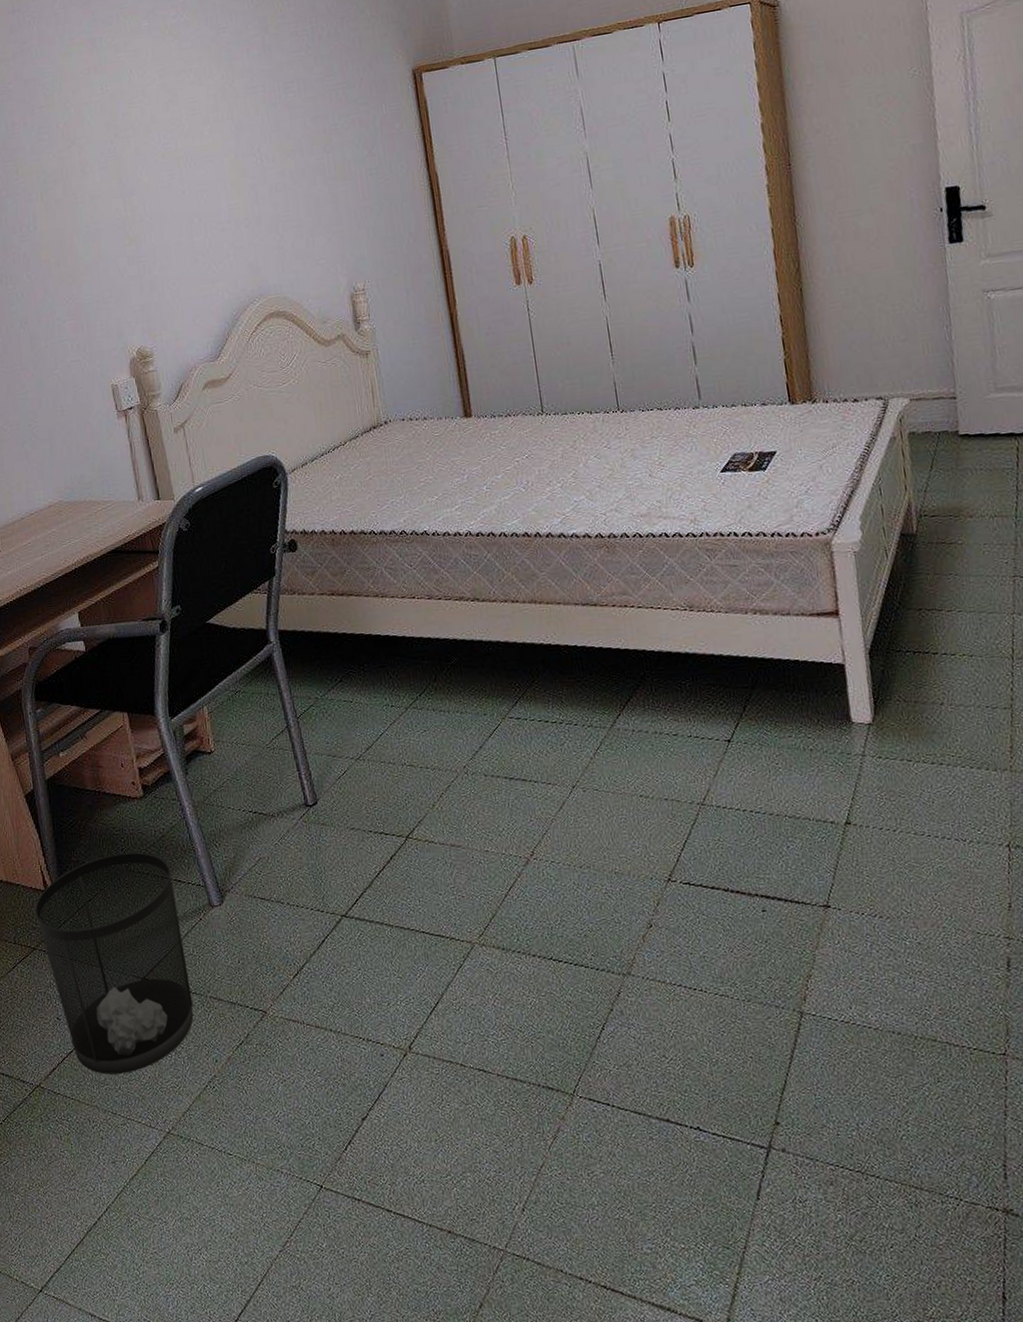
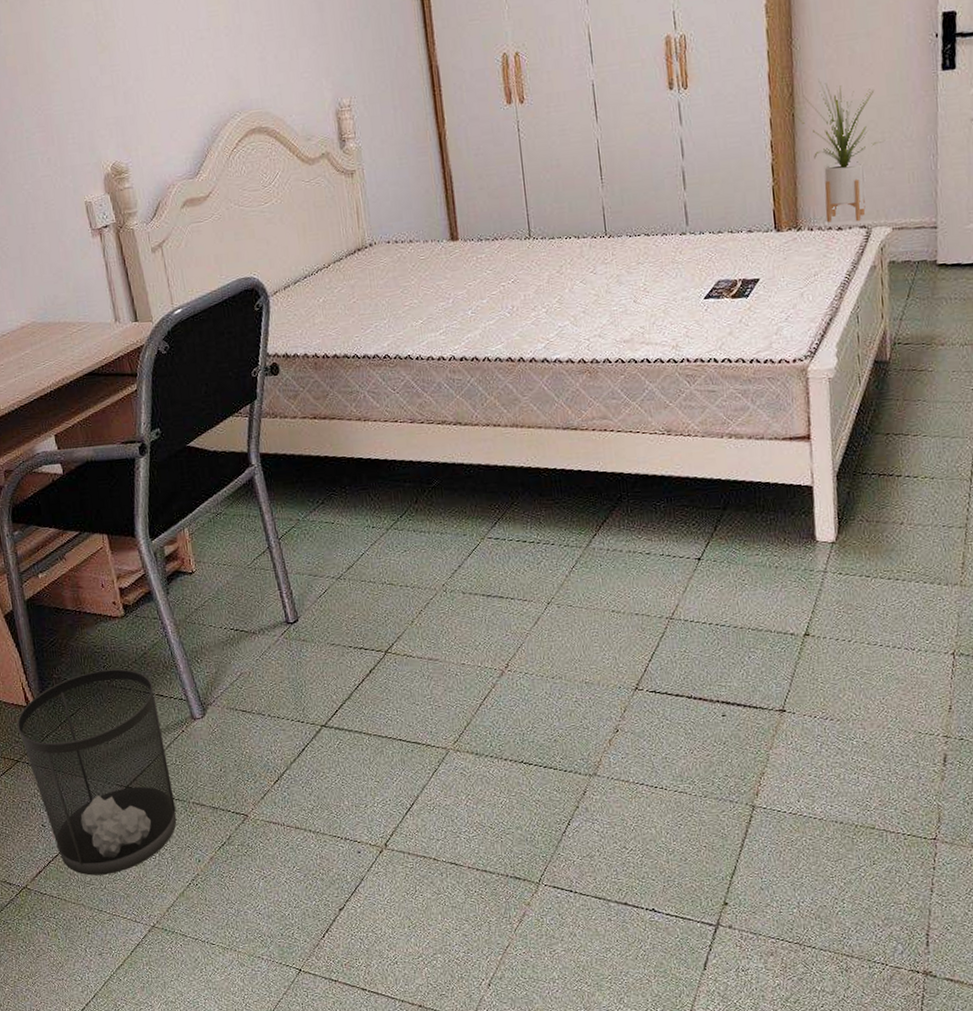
house plant: none [805,253,897,395] -> present [797,78,885,223]

